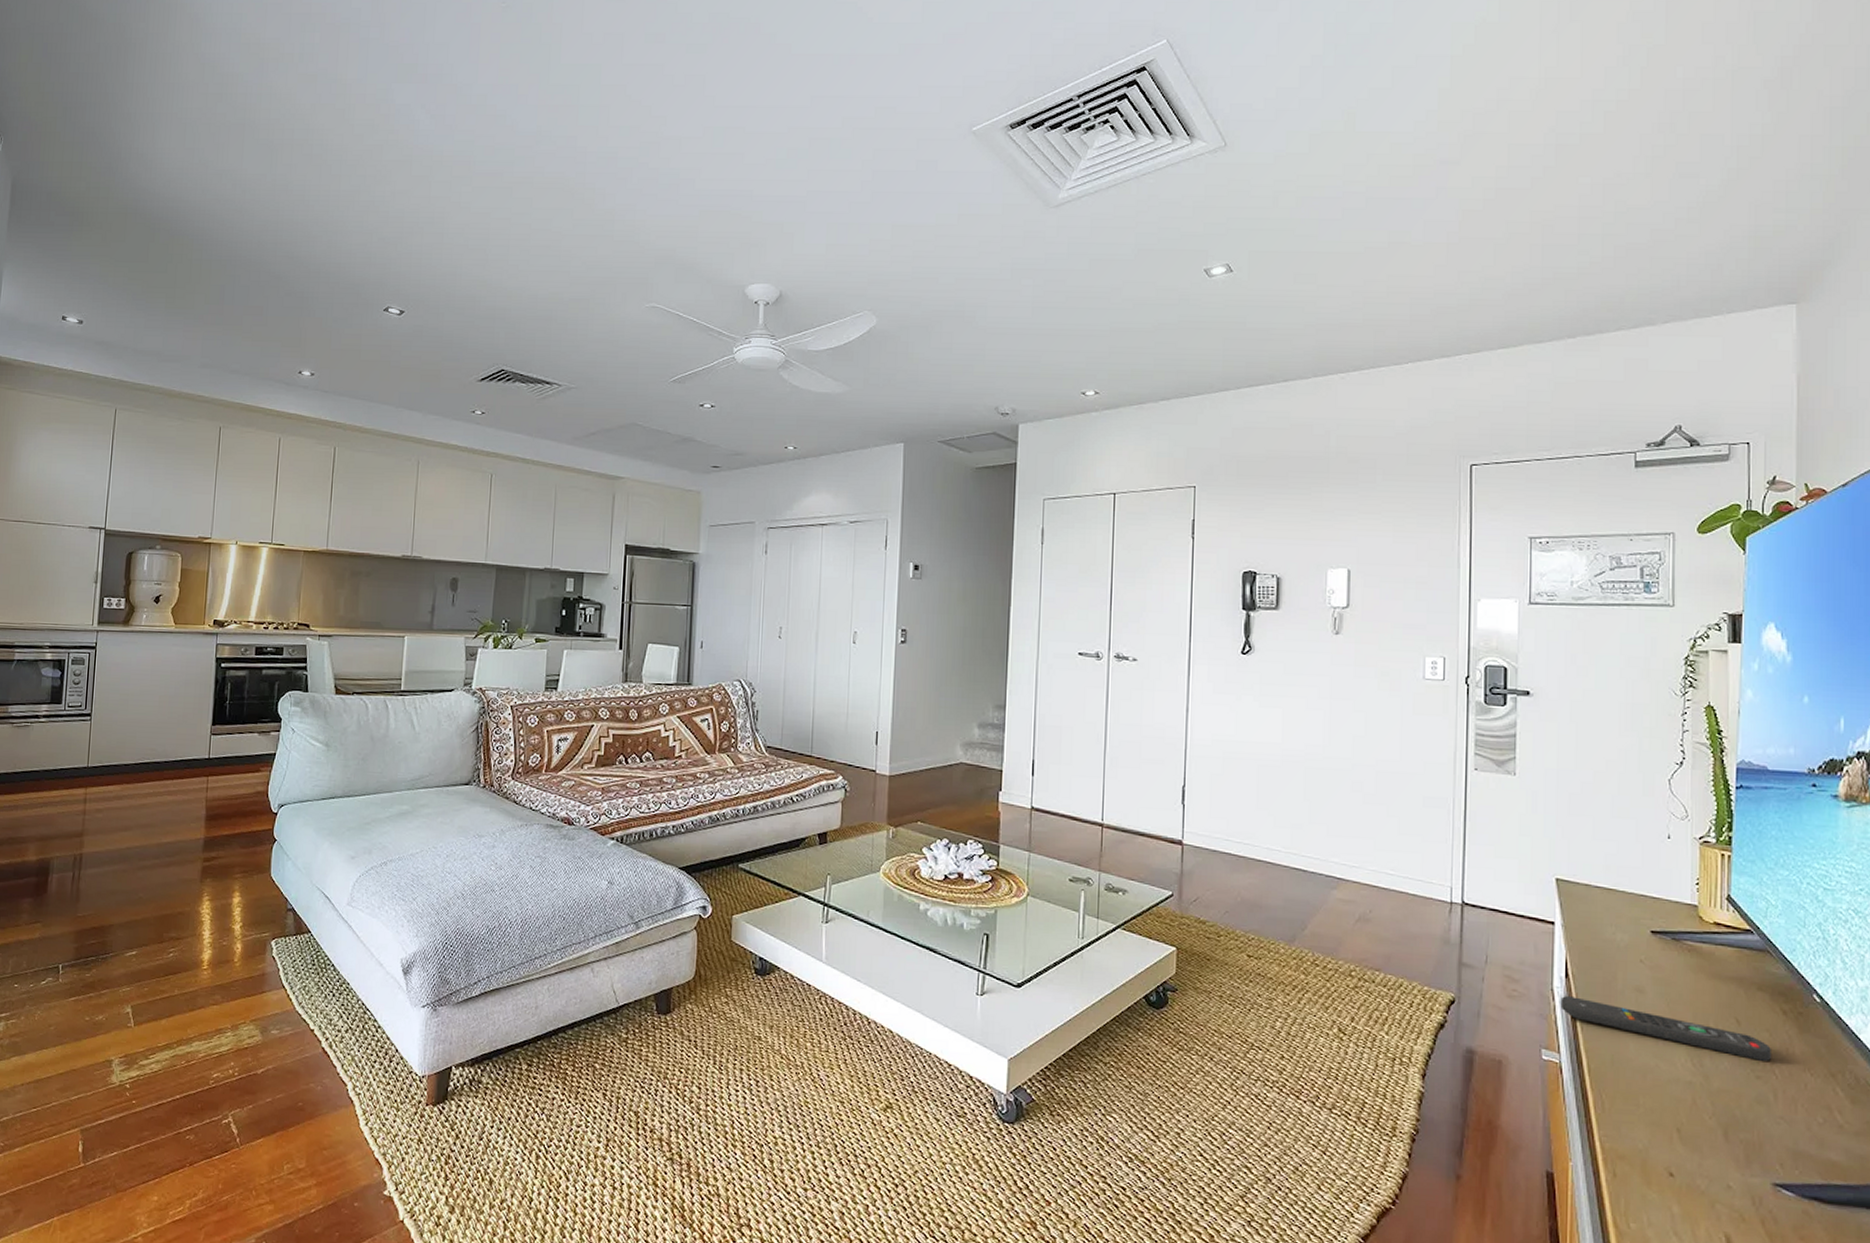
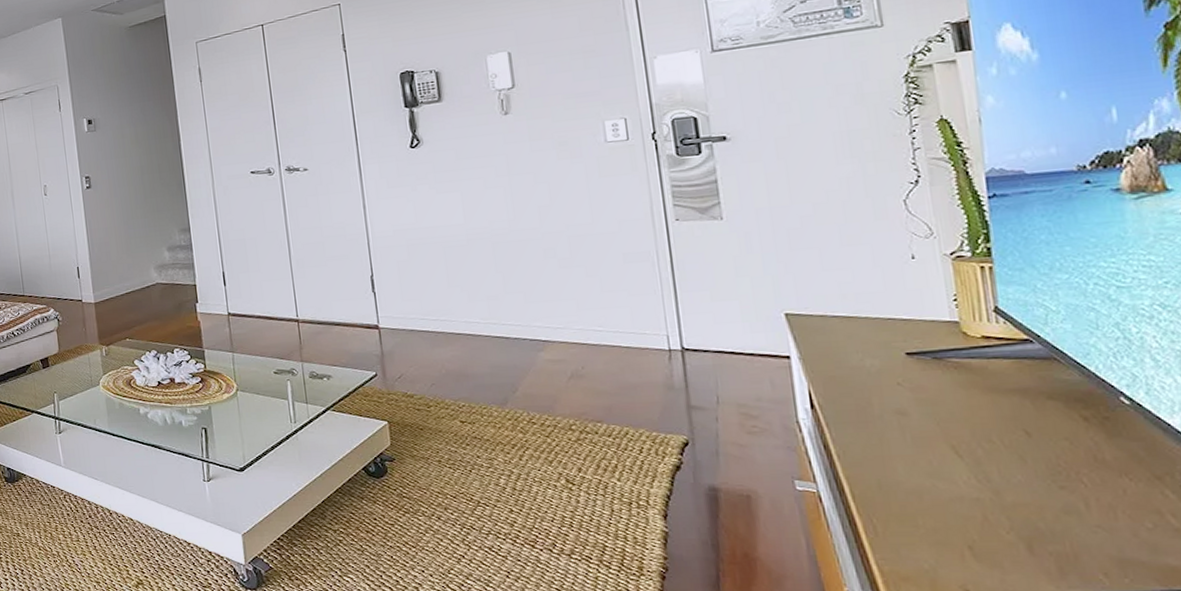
remote control: present [1560,996,1771,1062] -> none [808,426,1075,472]

